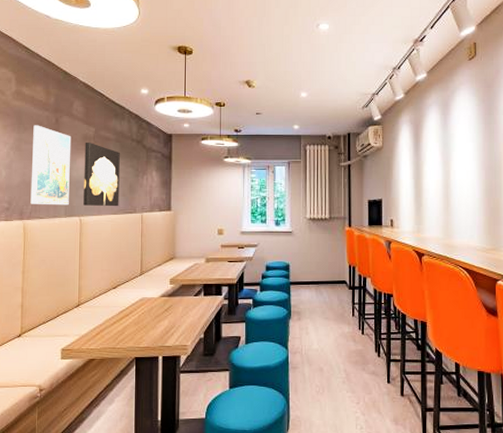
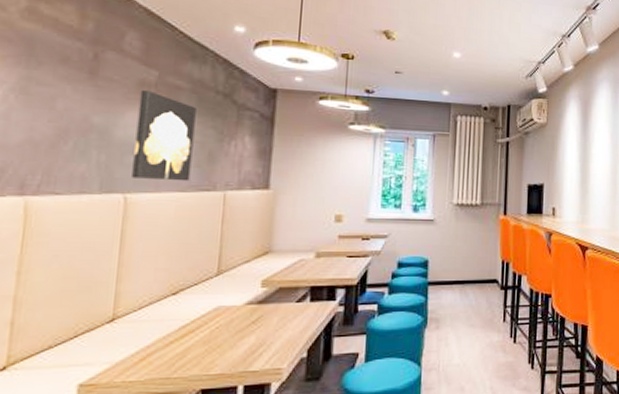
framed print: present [30,125,72,206] -> none [39,59,119,177]

